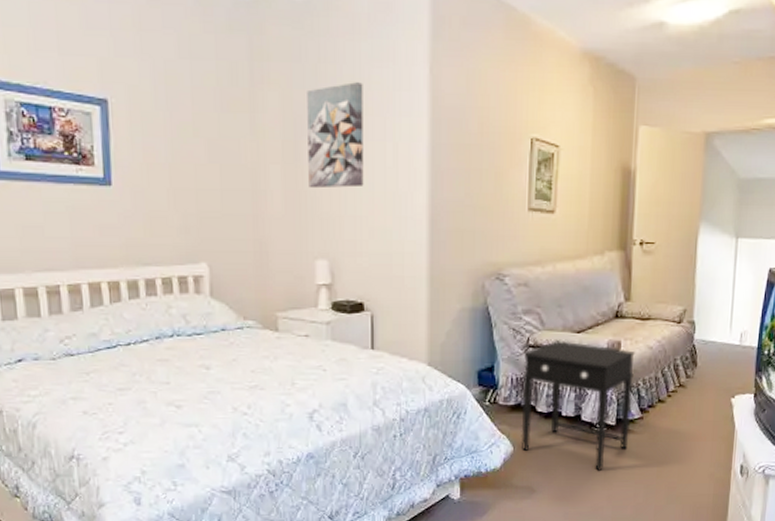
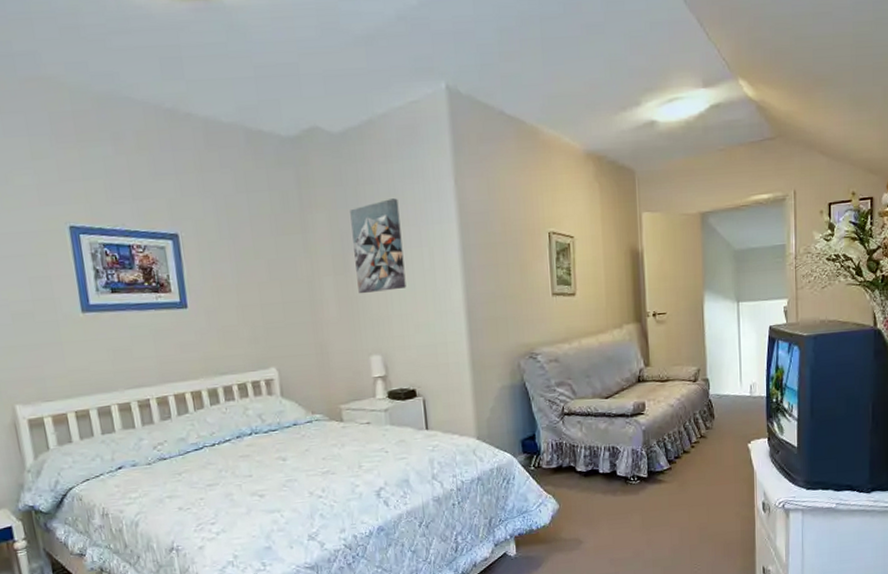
side table: present [520,341,636,471] -> none [560,406,661,519]

